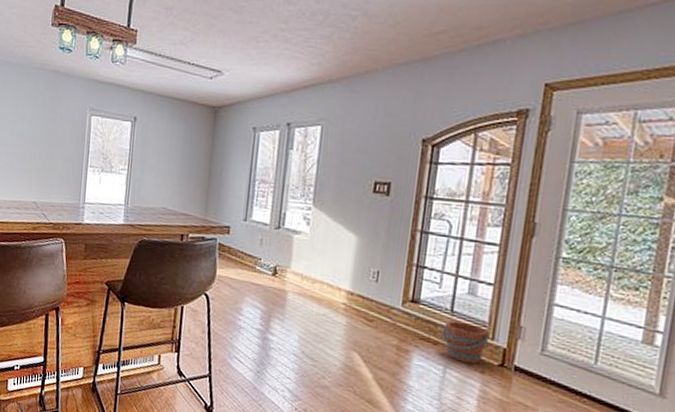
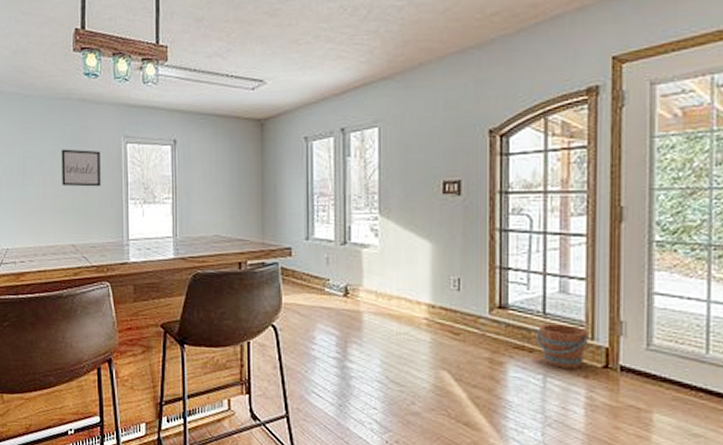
wall art: none [30,114,67,152] -> present [61,149,101,187]

